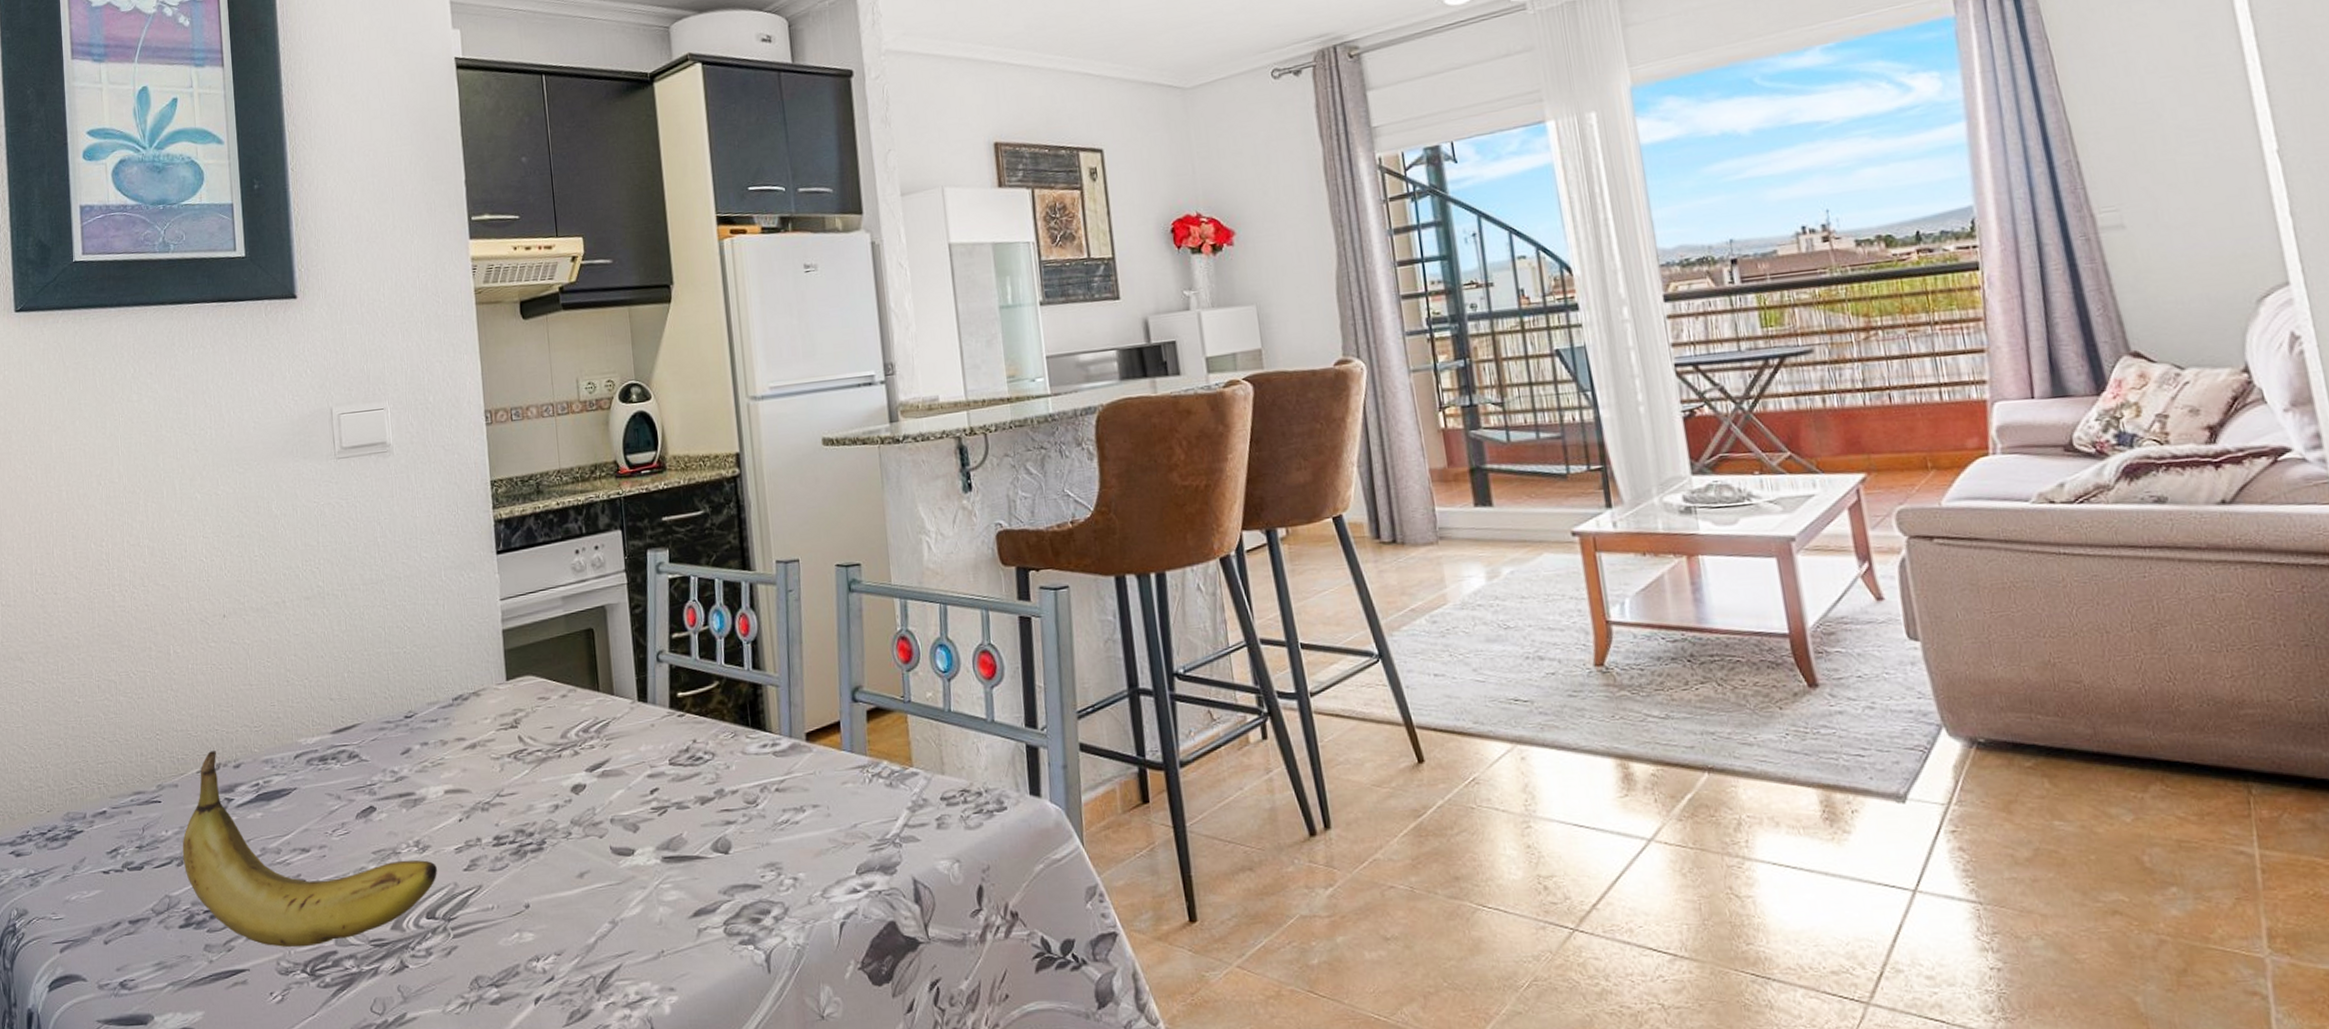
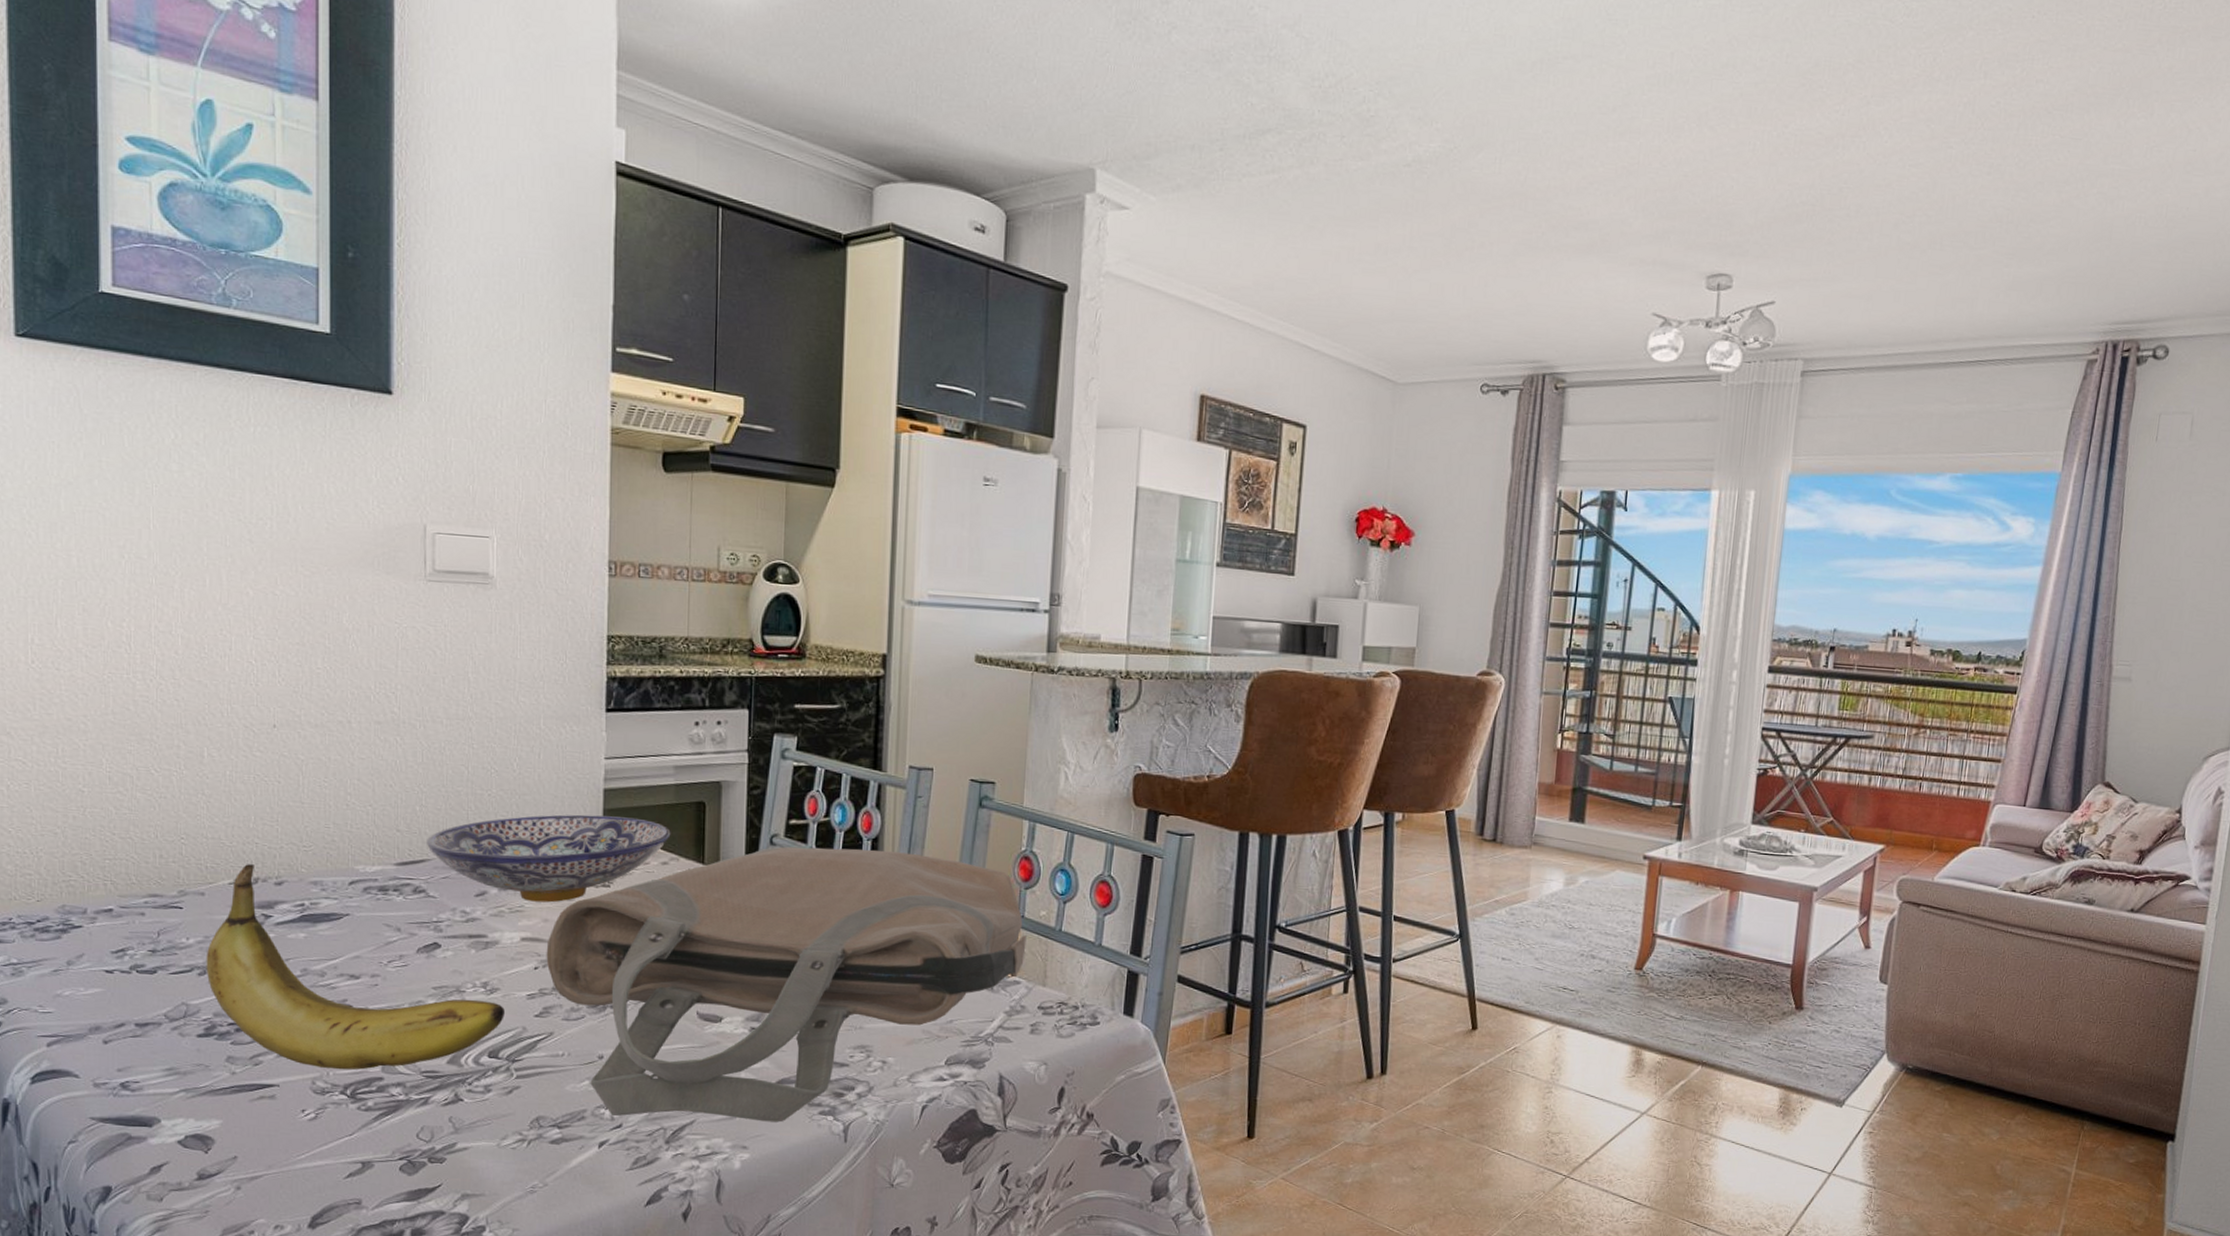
bowl: none [355,654,566,753] -> present [425,814,671,903]
tote bag: none [467,650,918,968] -> present [546,846,1027,1123]

